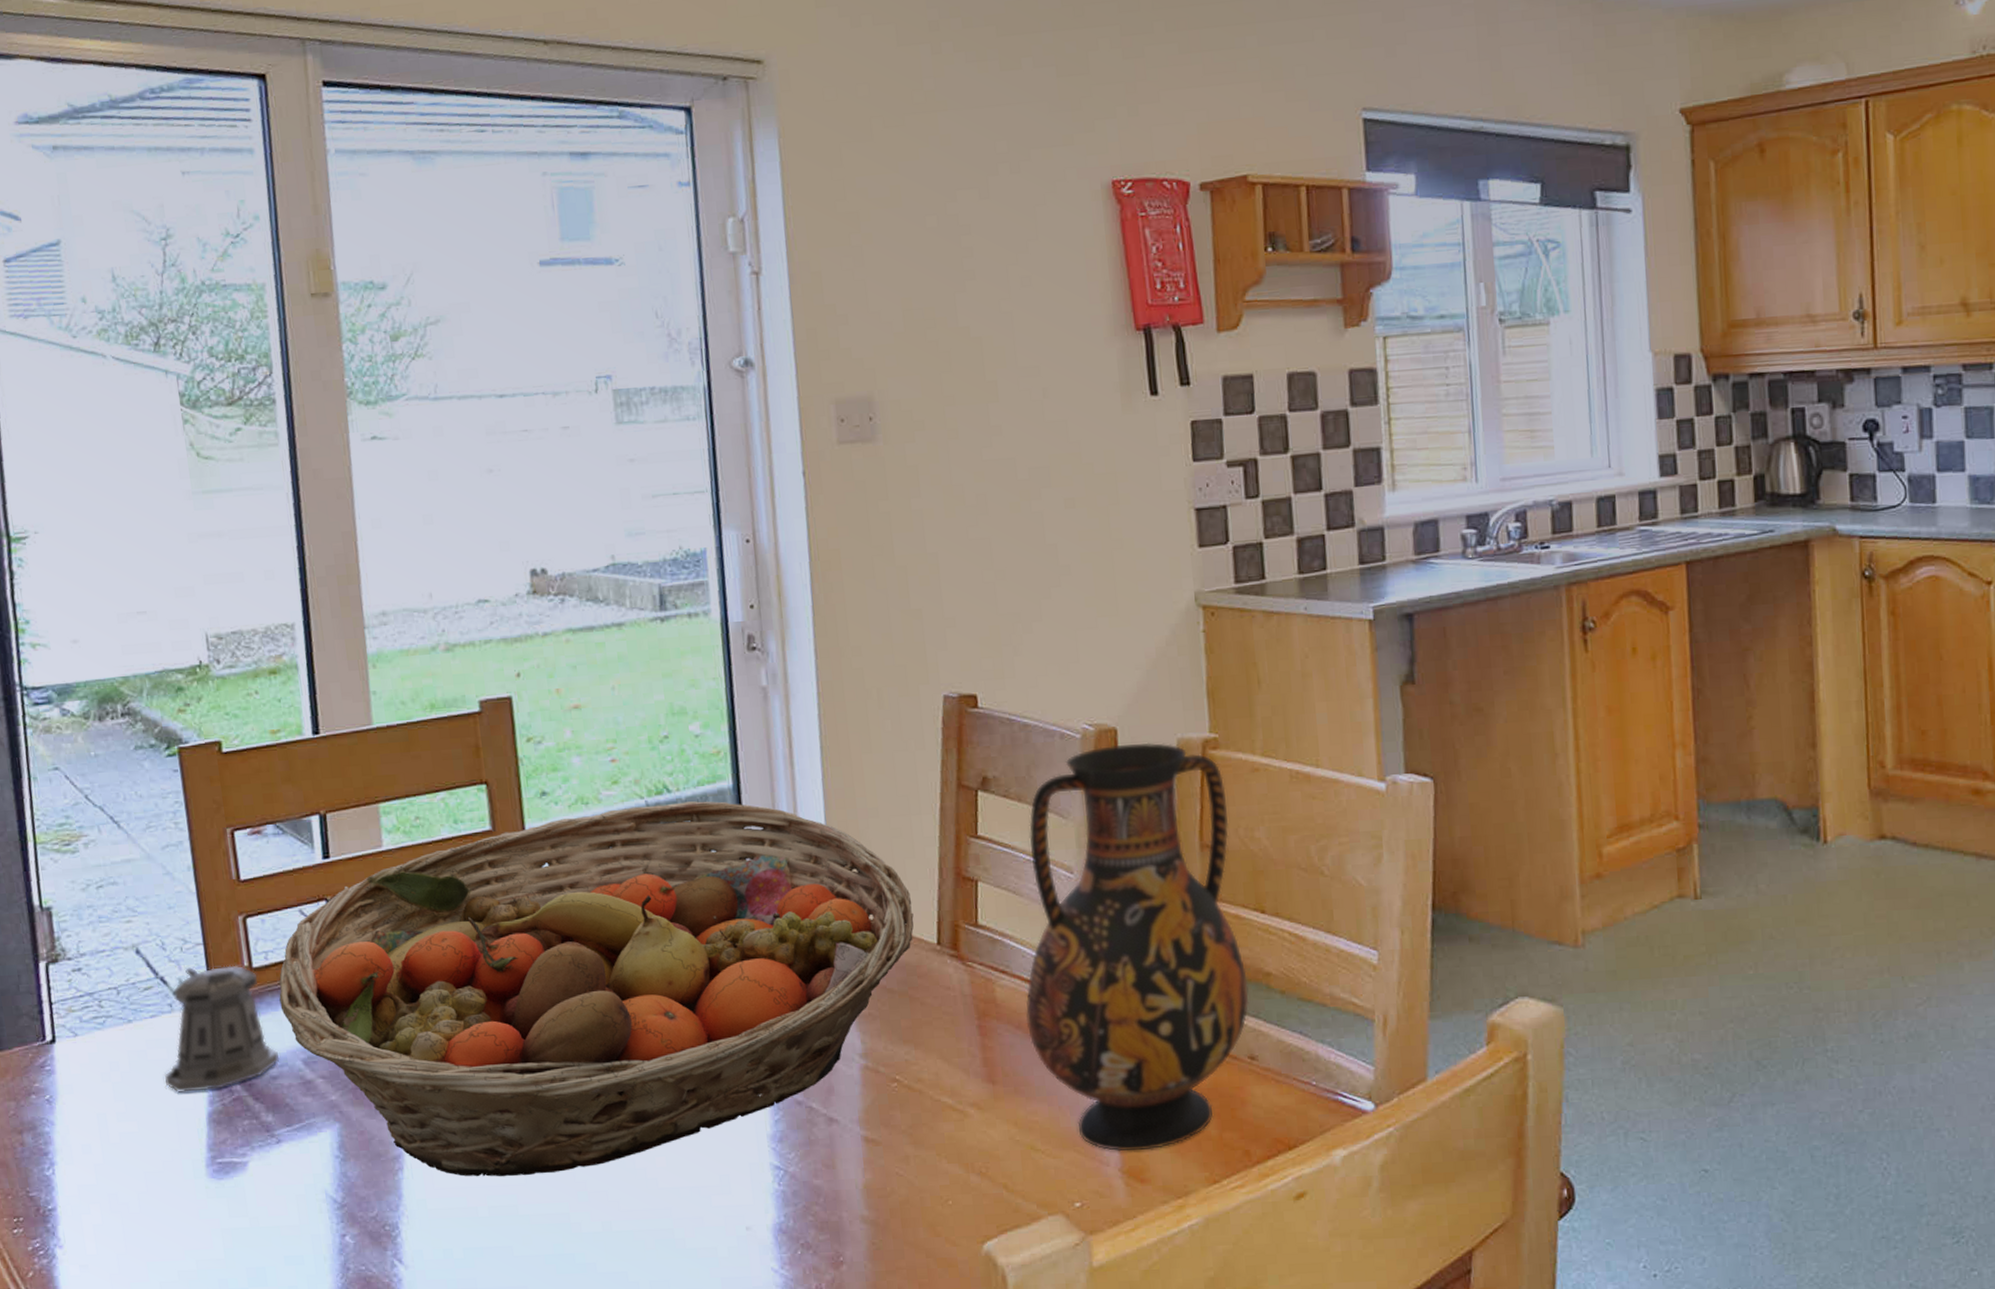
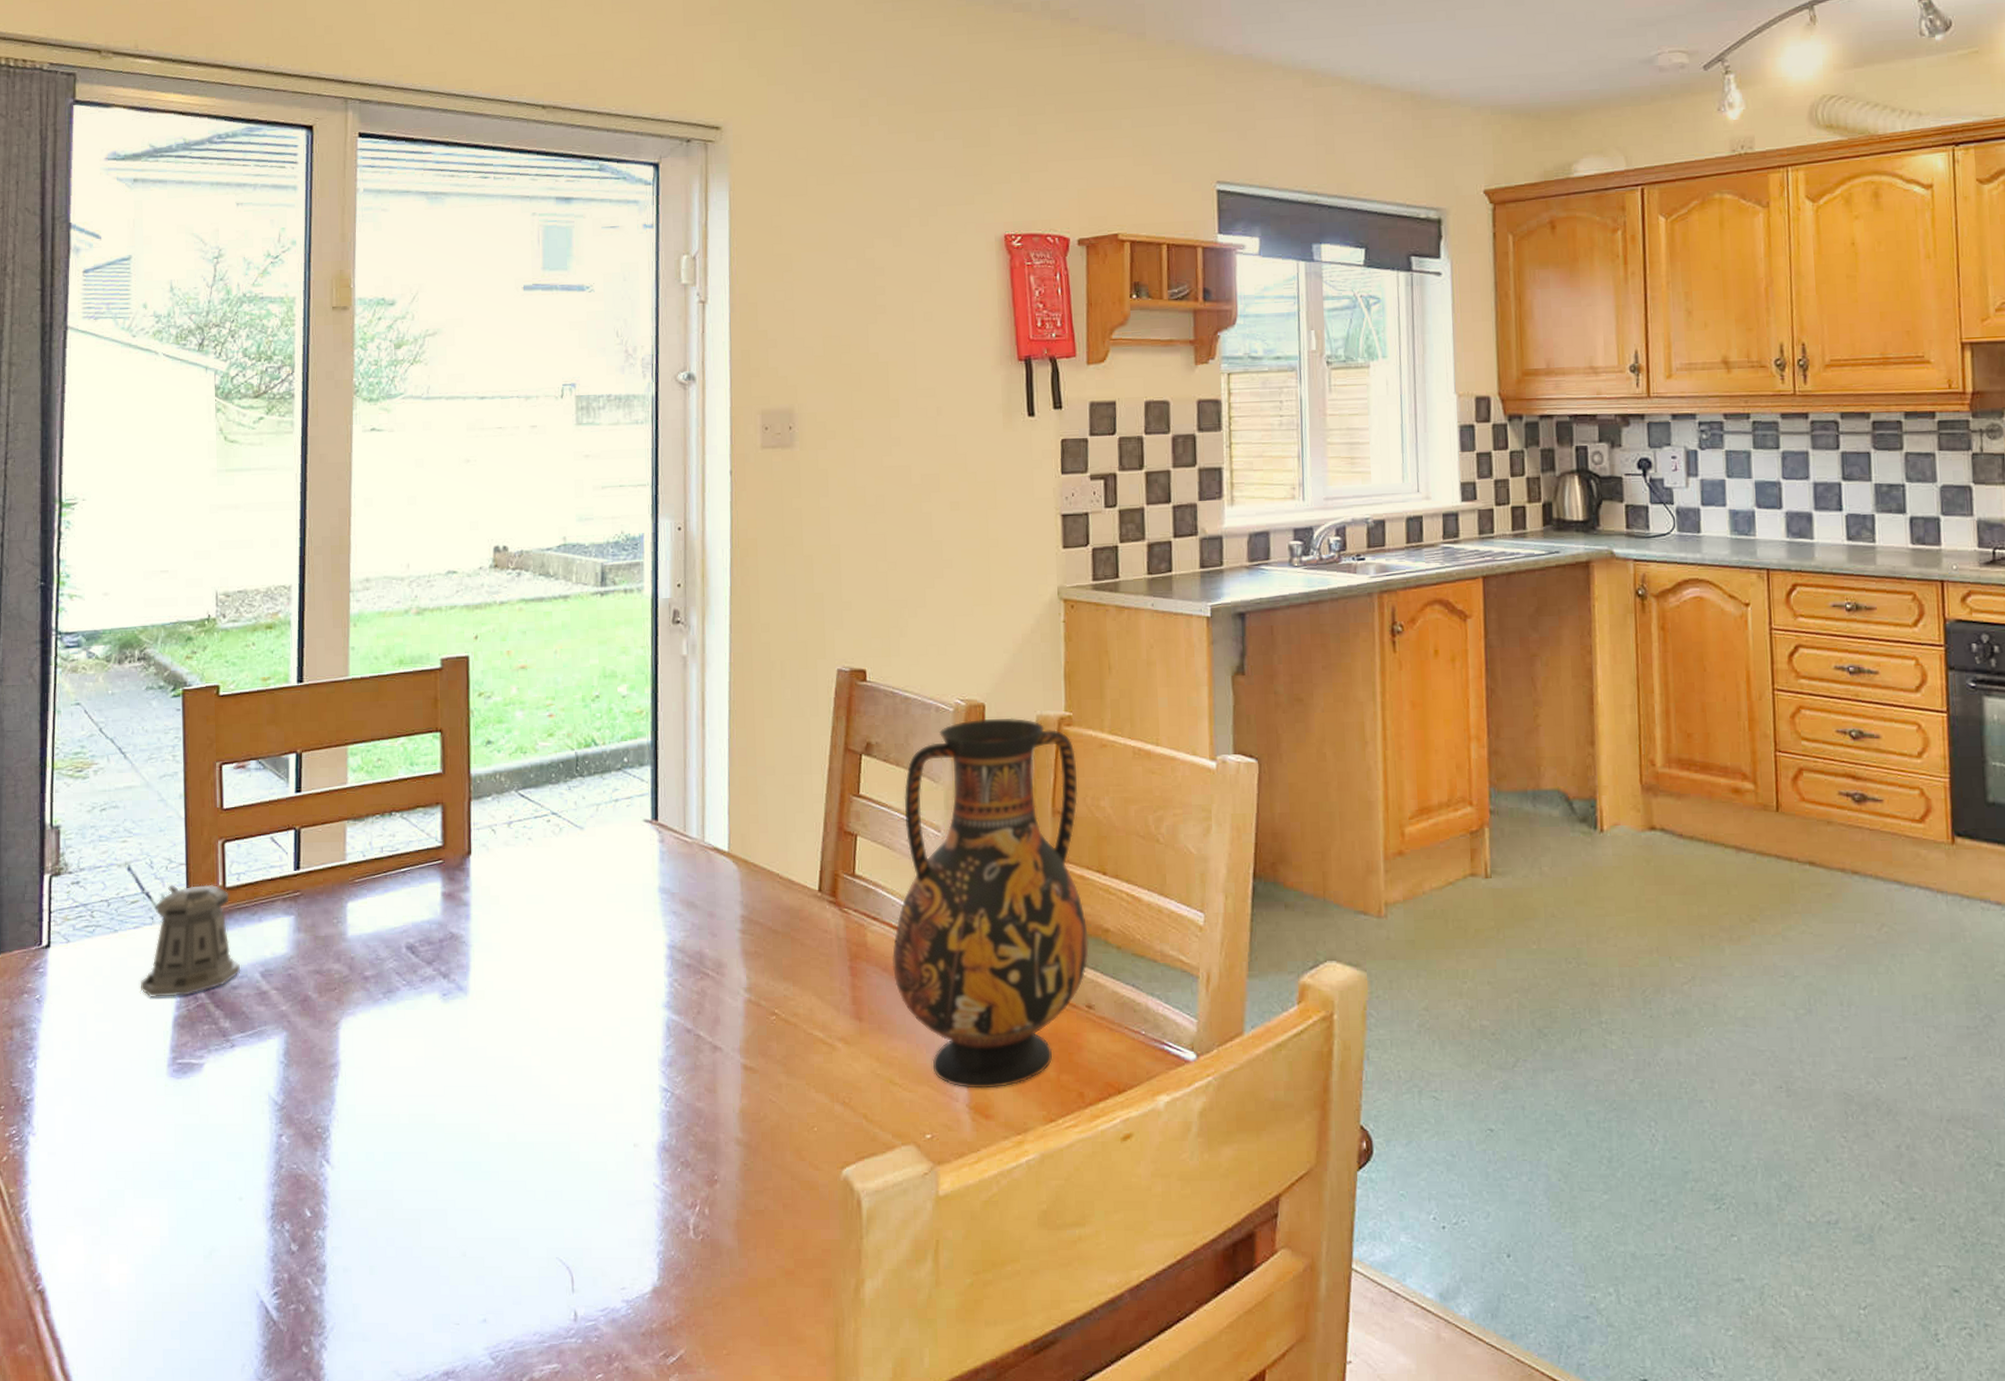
fruit basket: present [278,801,914,1177] -> none [246,754,800,1088]

